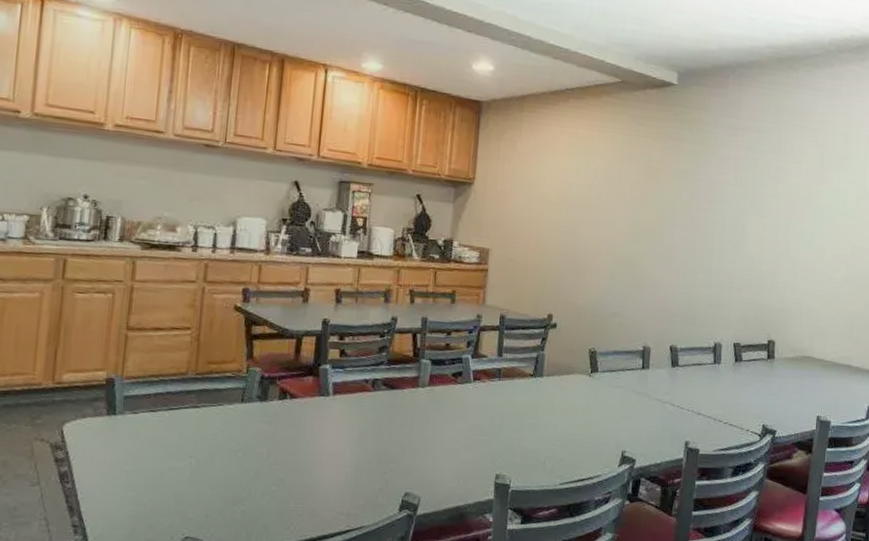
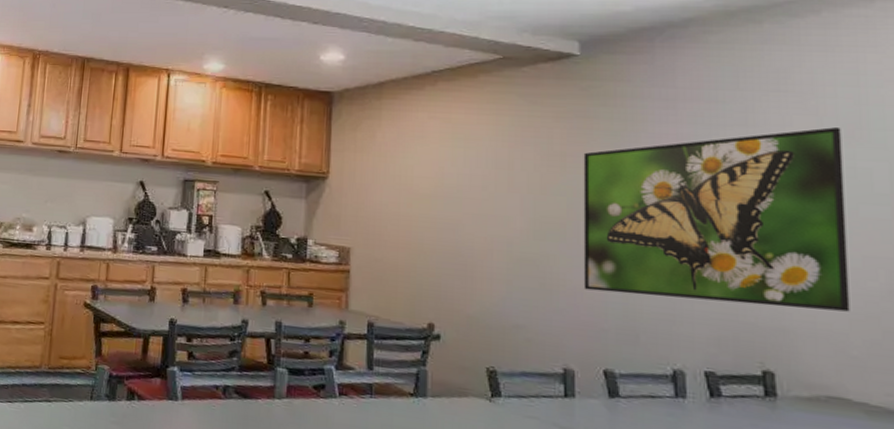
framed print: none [662,157,834,295] -> present [583,127,850,312]

